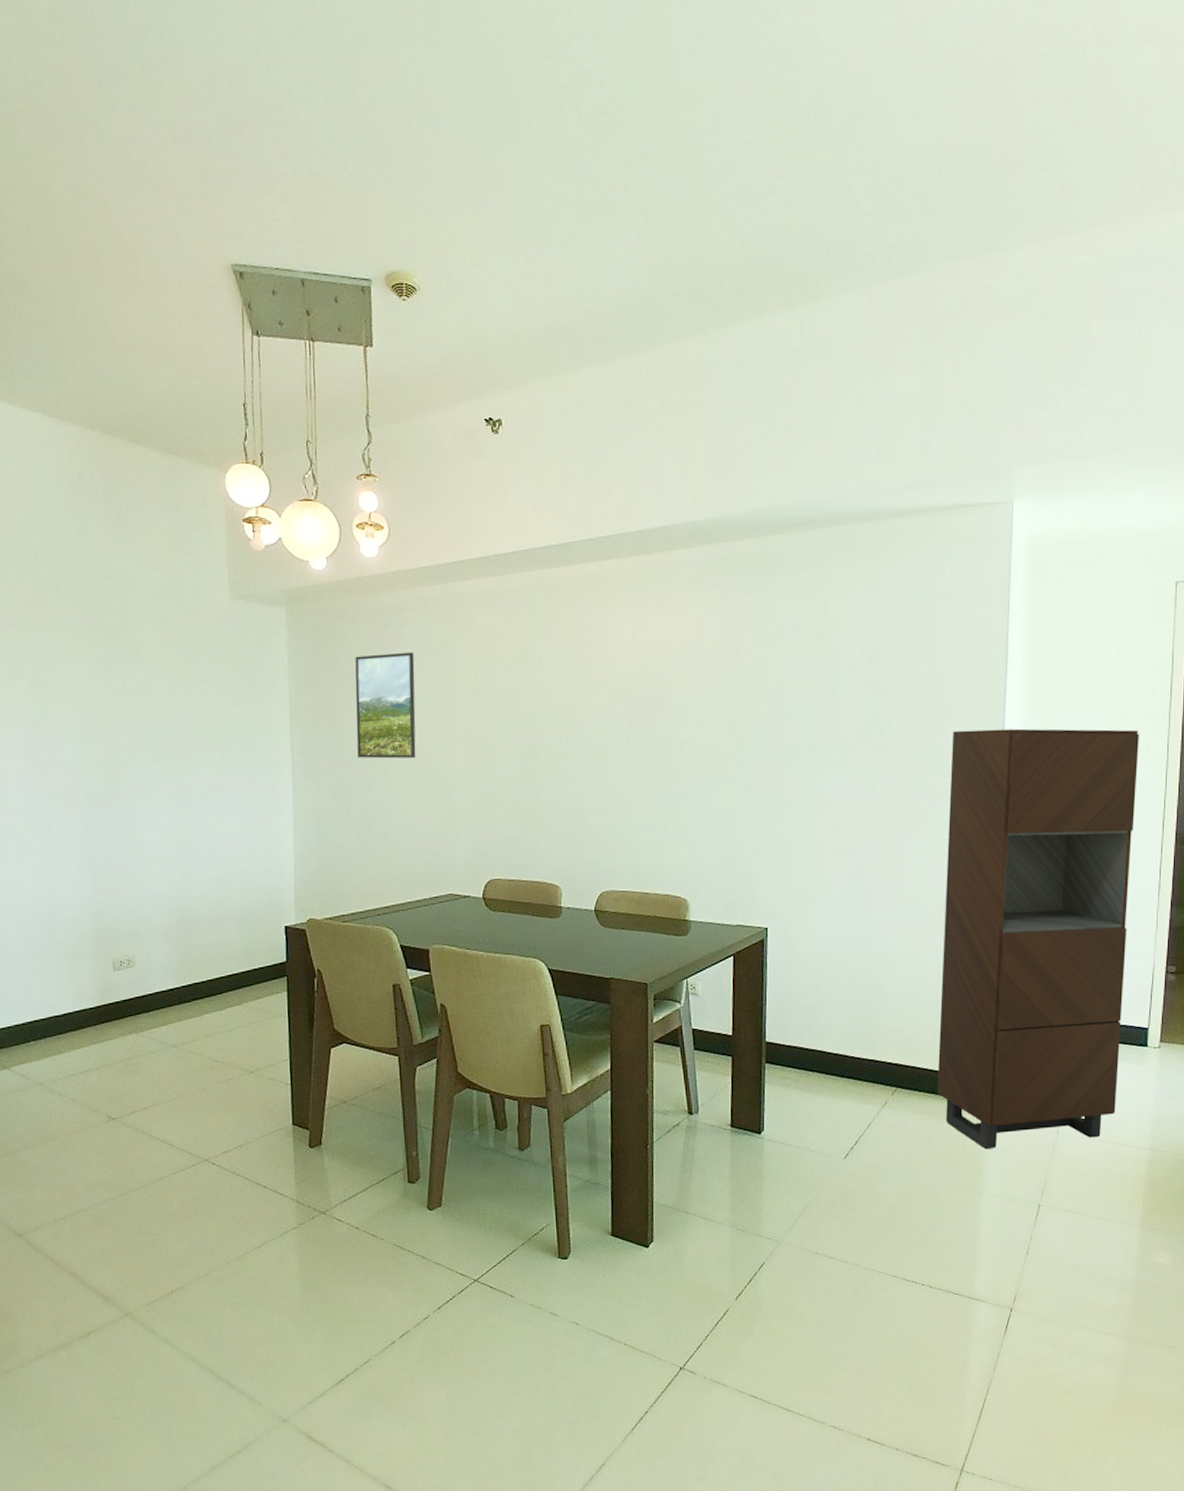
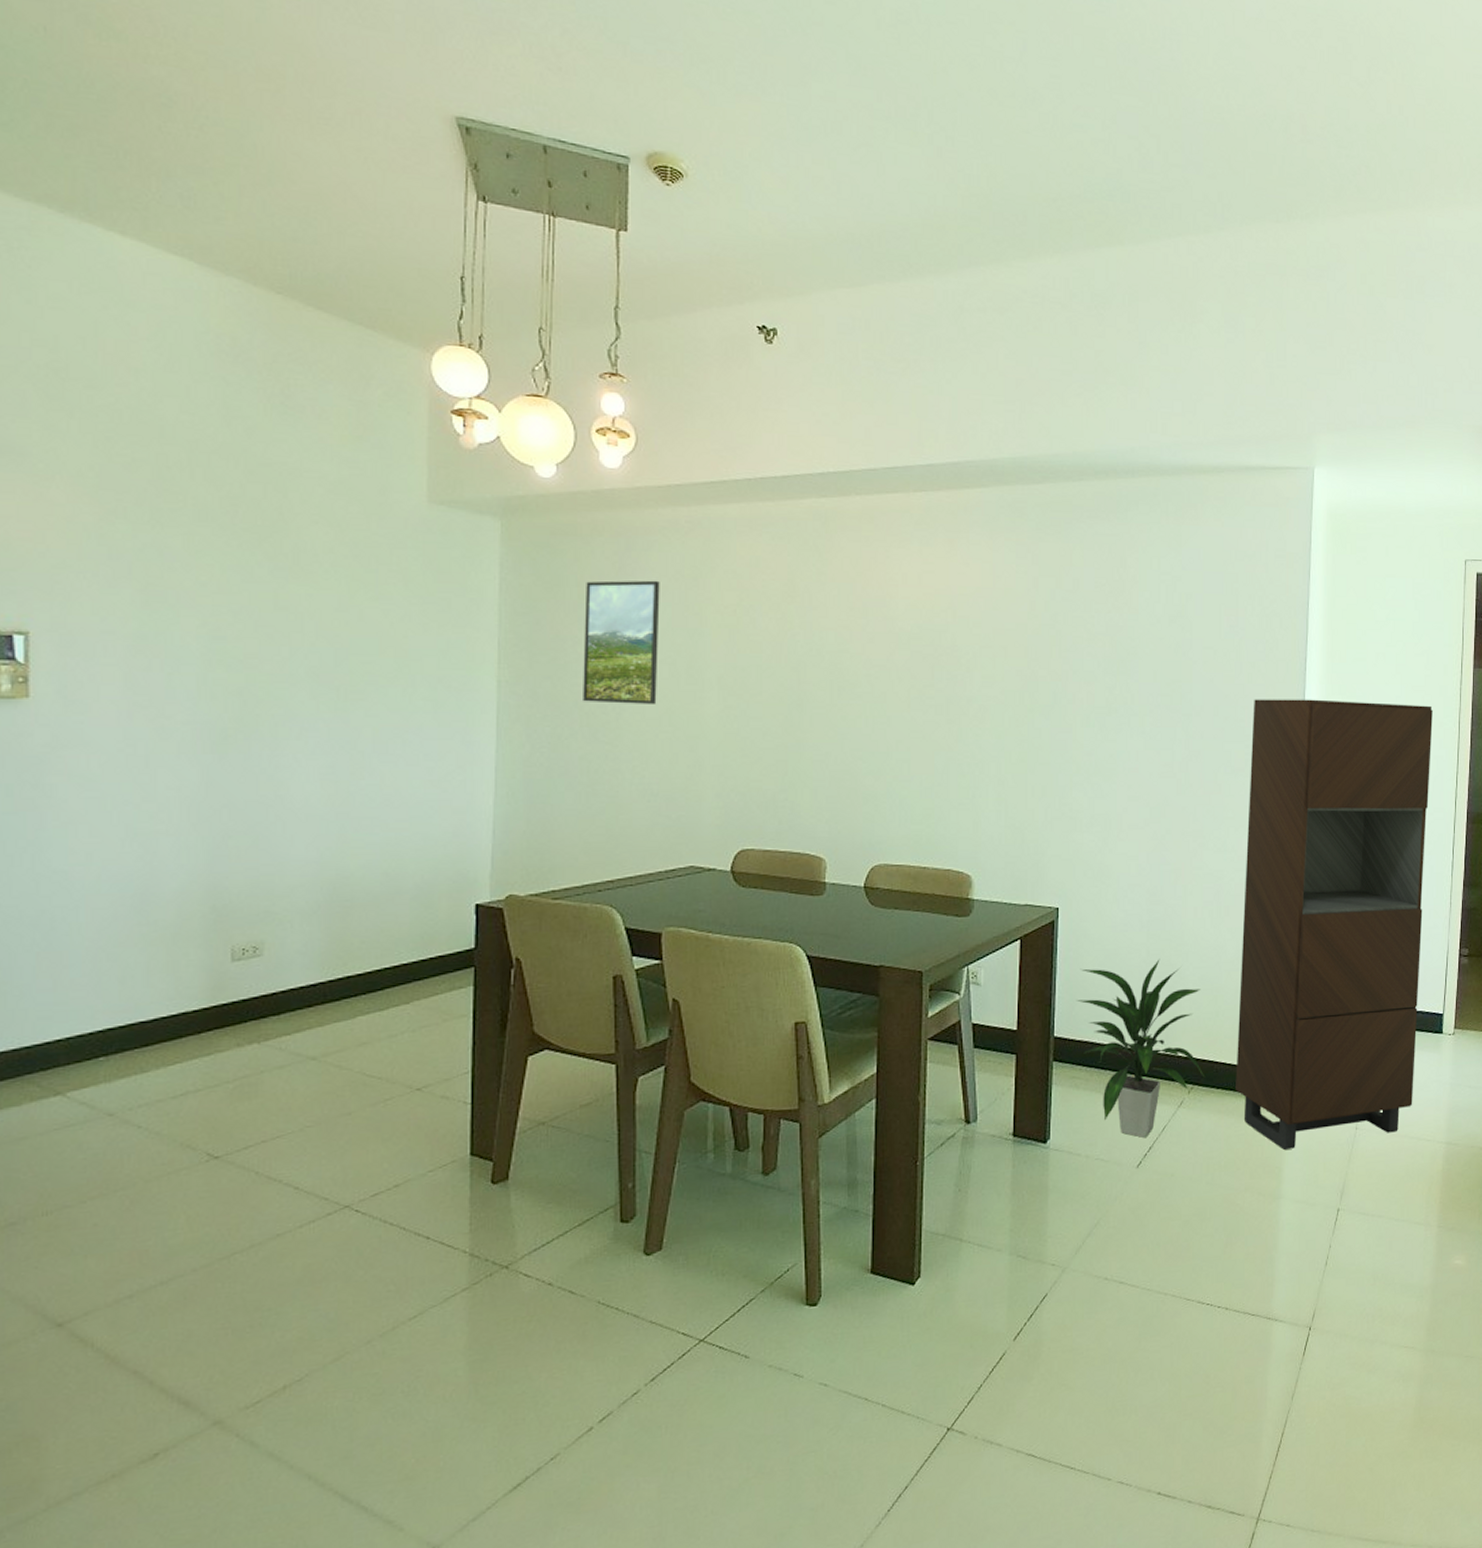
indoor plant: none [786,974,907,1134] -> present [1077,959,1204,1139]

